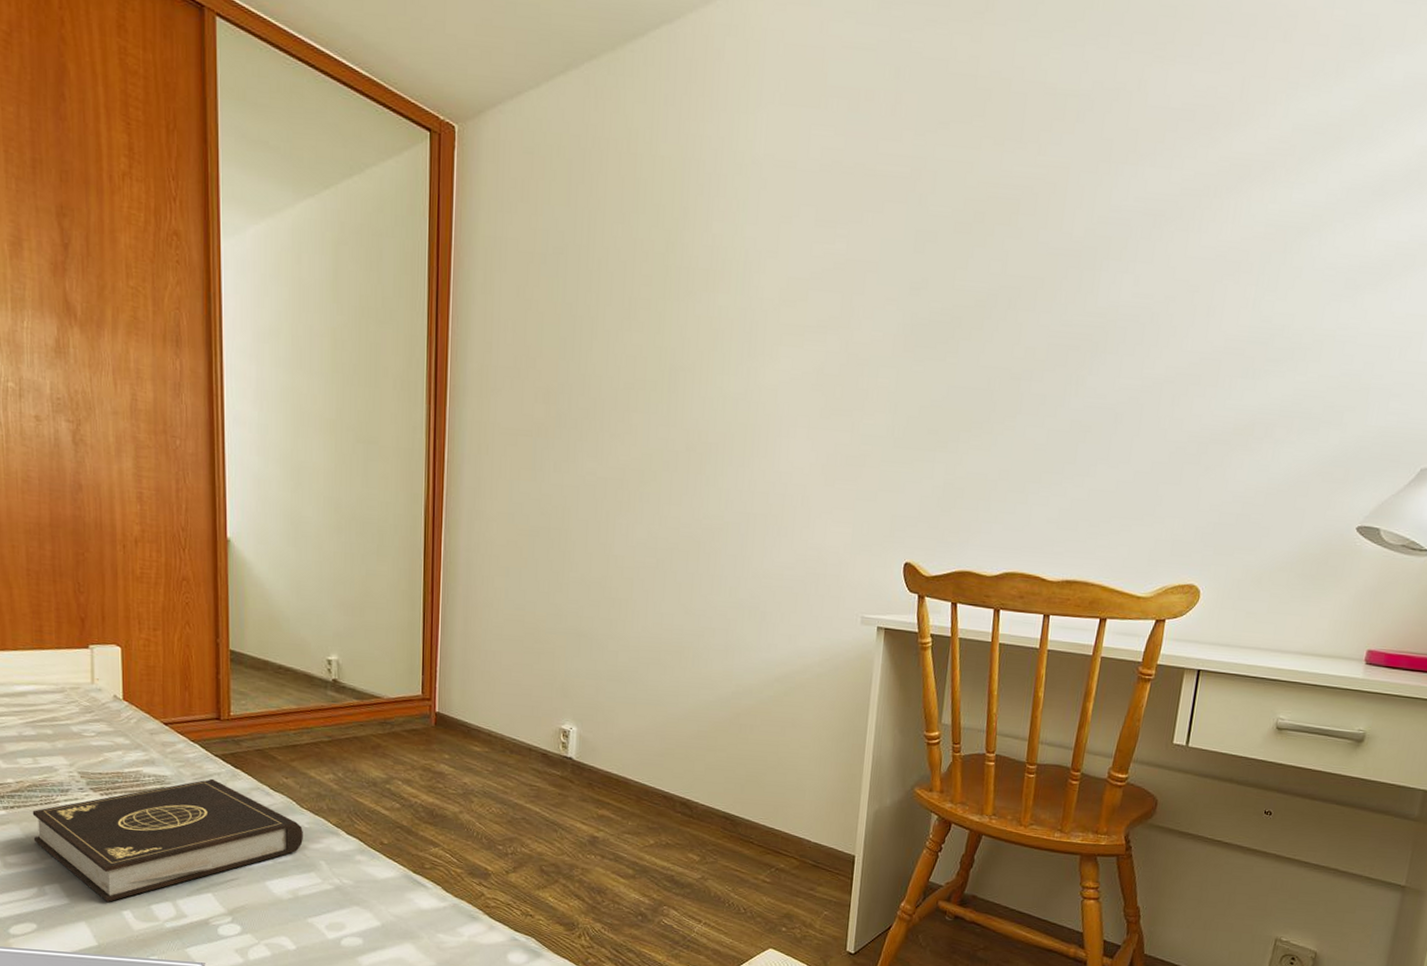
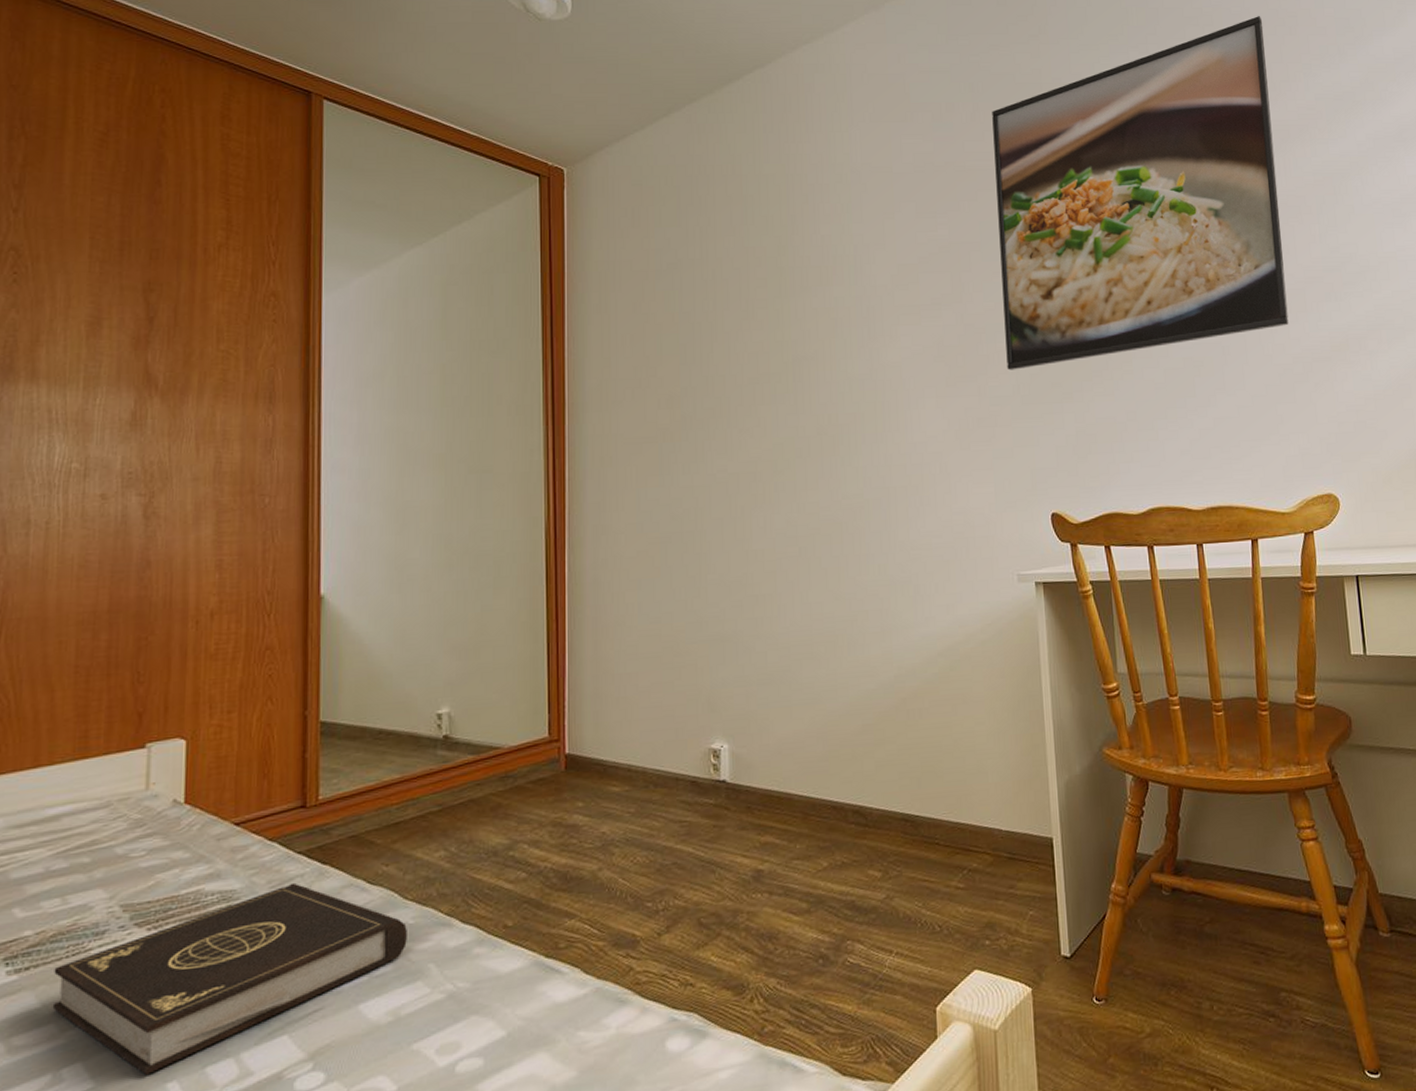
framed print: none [885,12,1254,410] -> present [992,16,1289,370]

